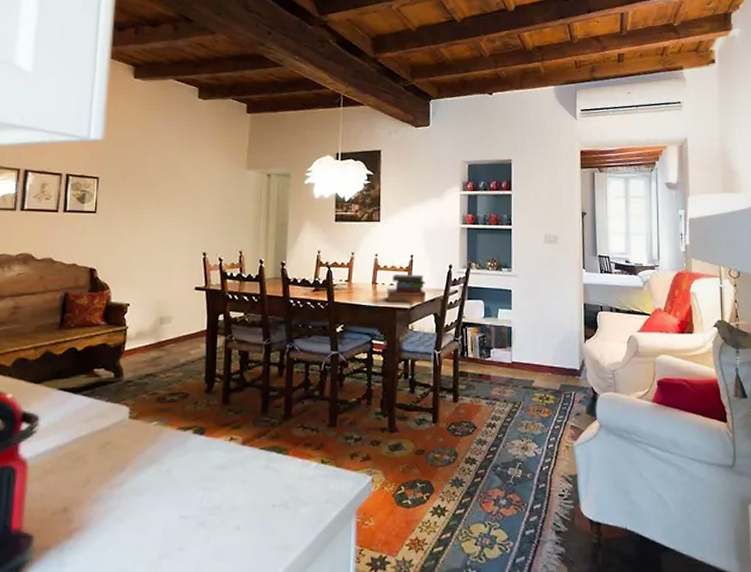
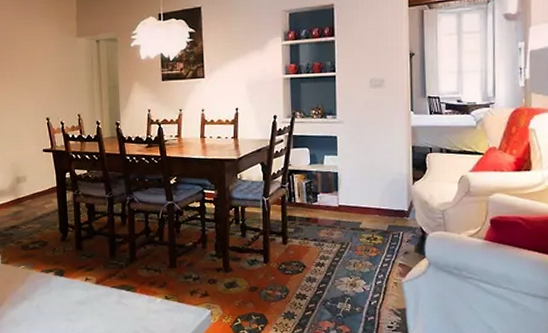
books: present [386,274,427,302] -> none [214,126,253,154]

